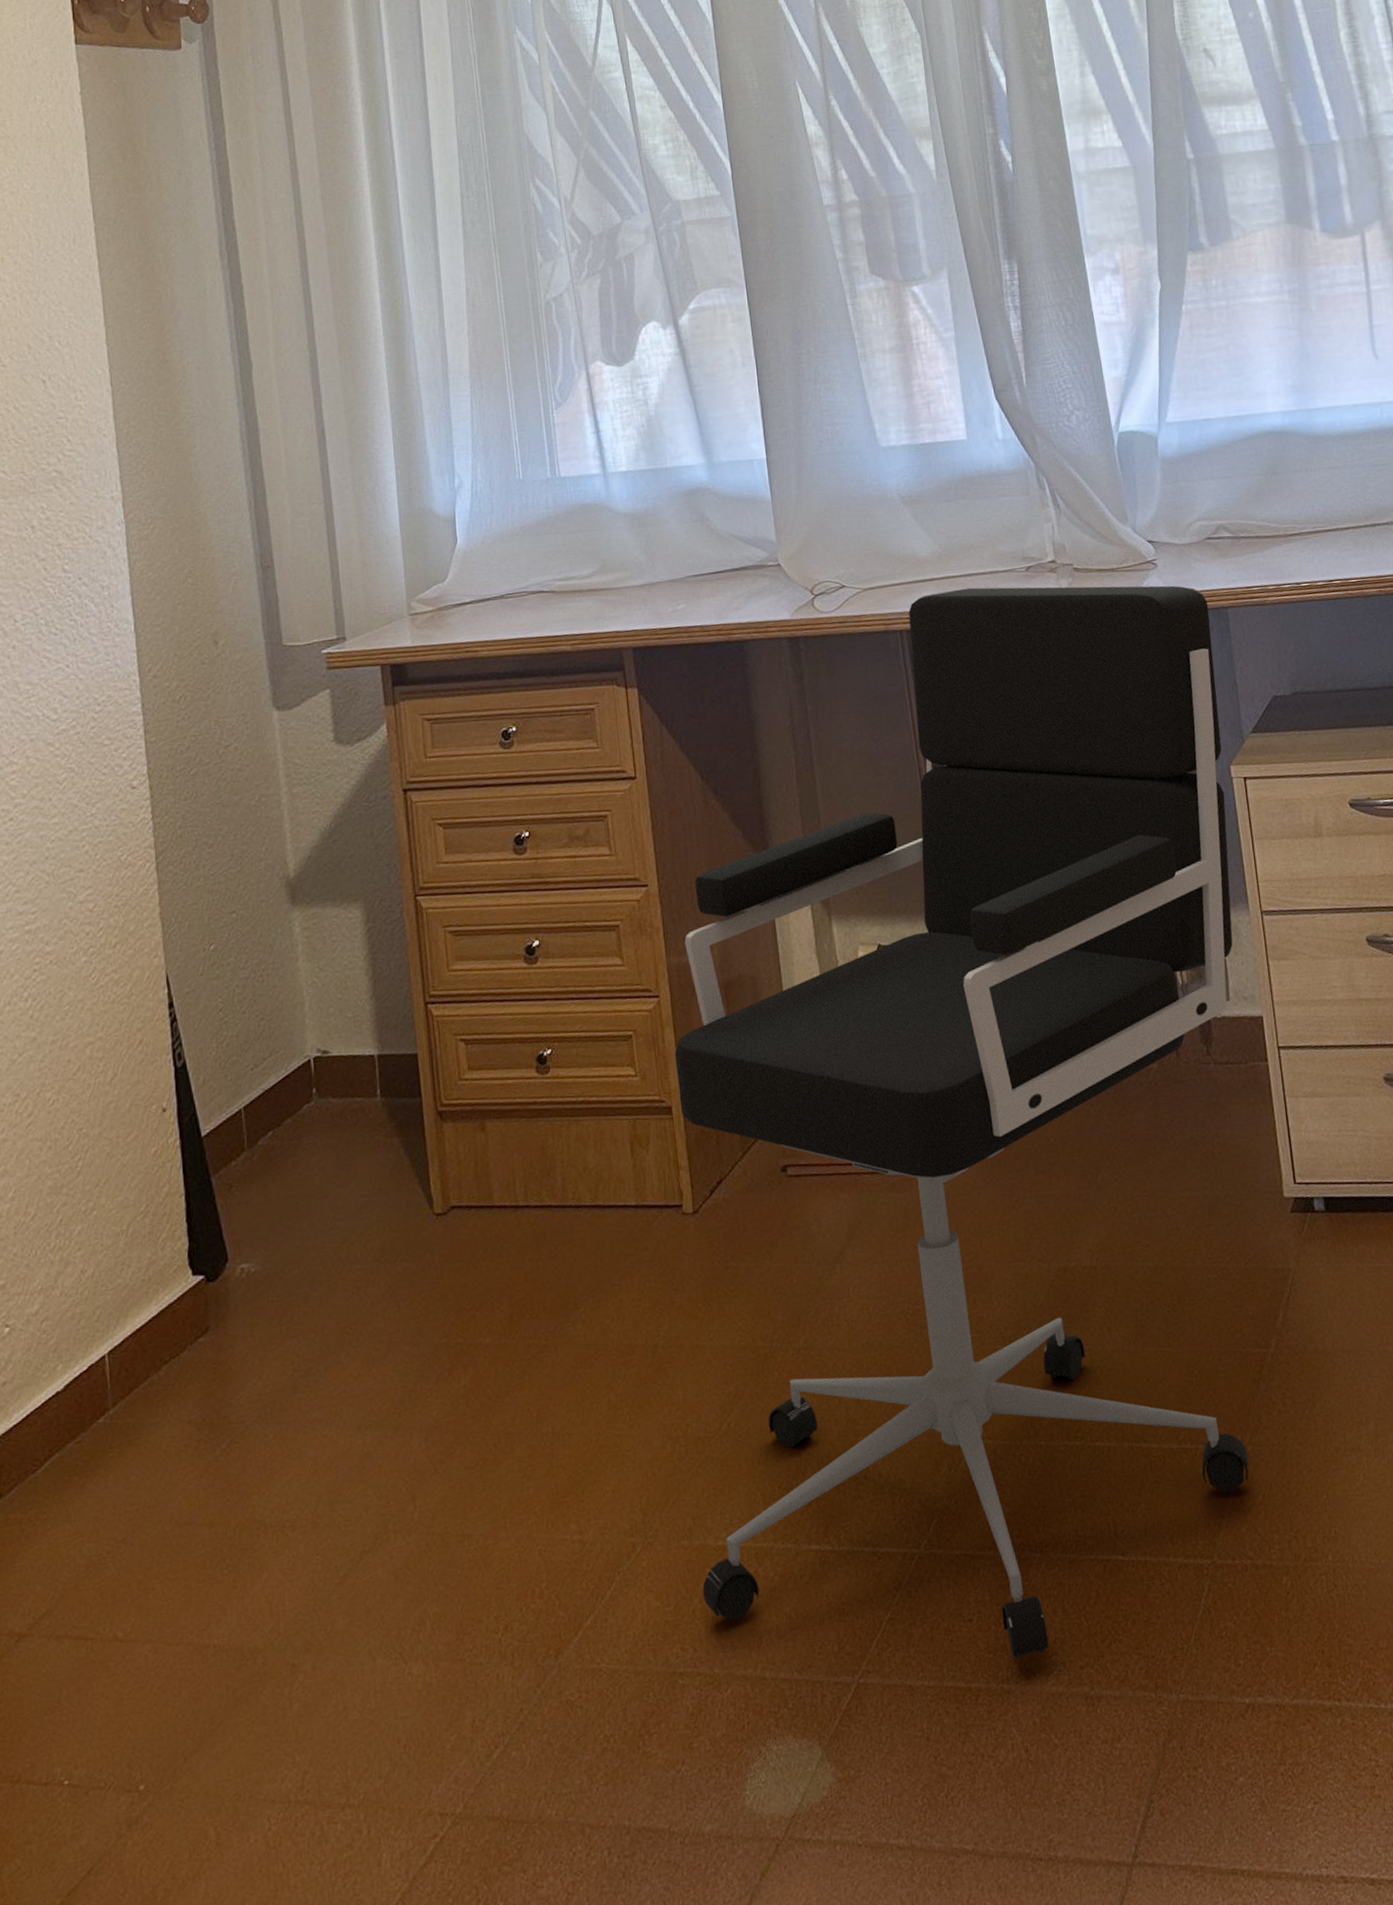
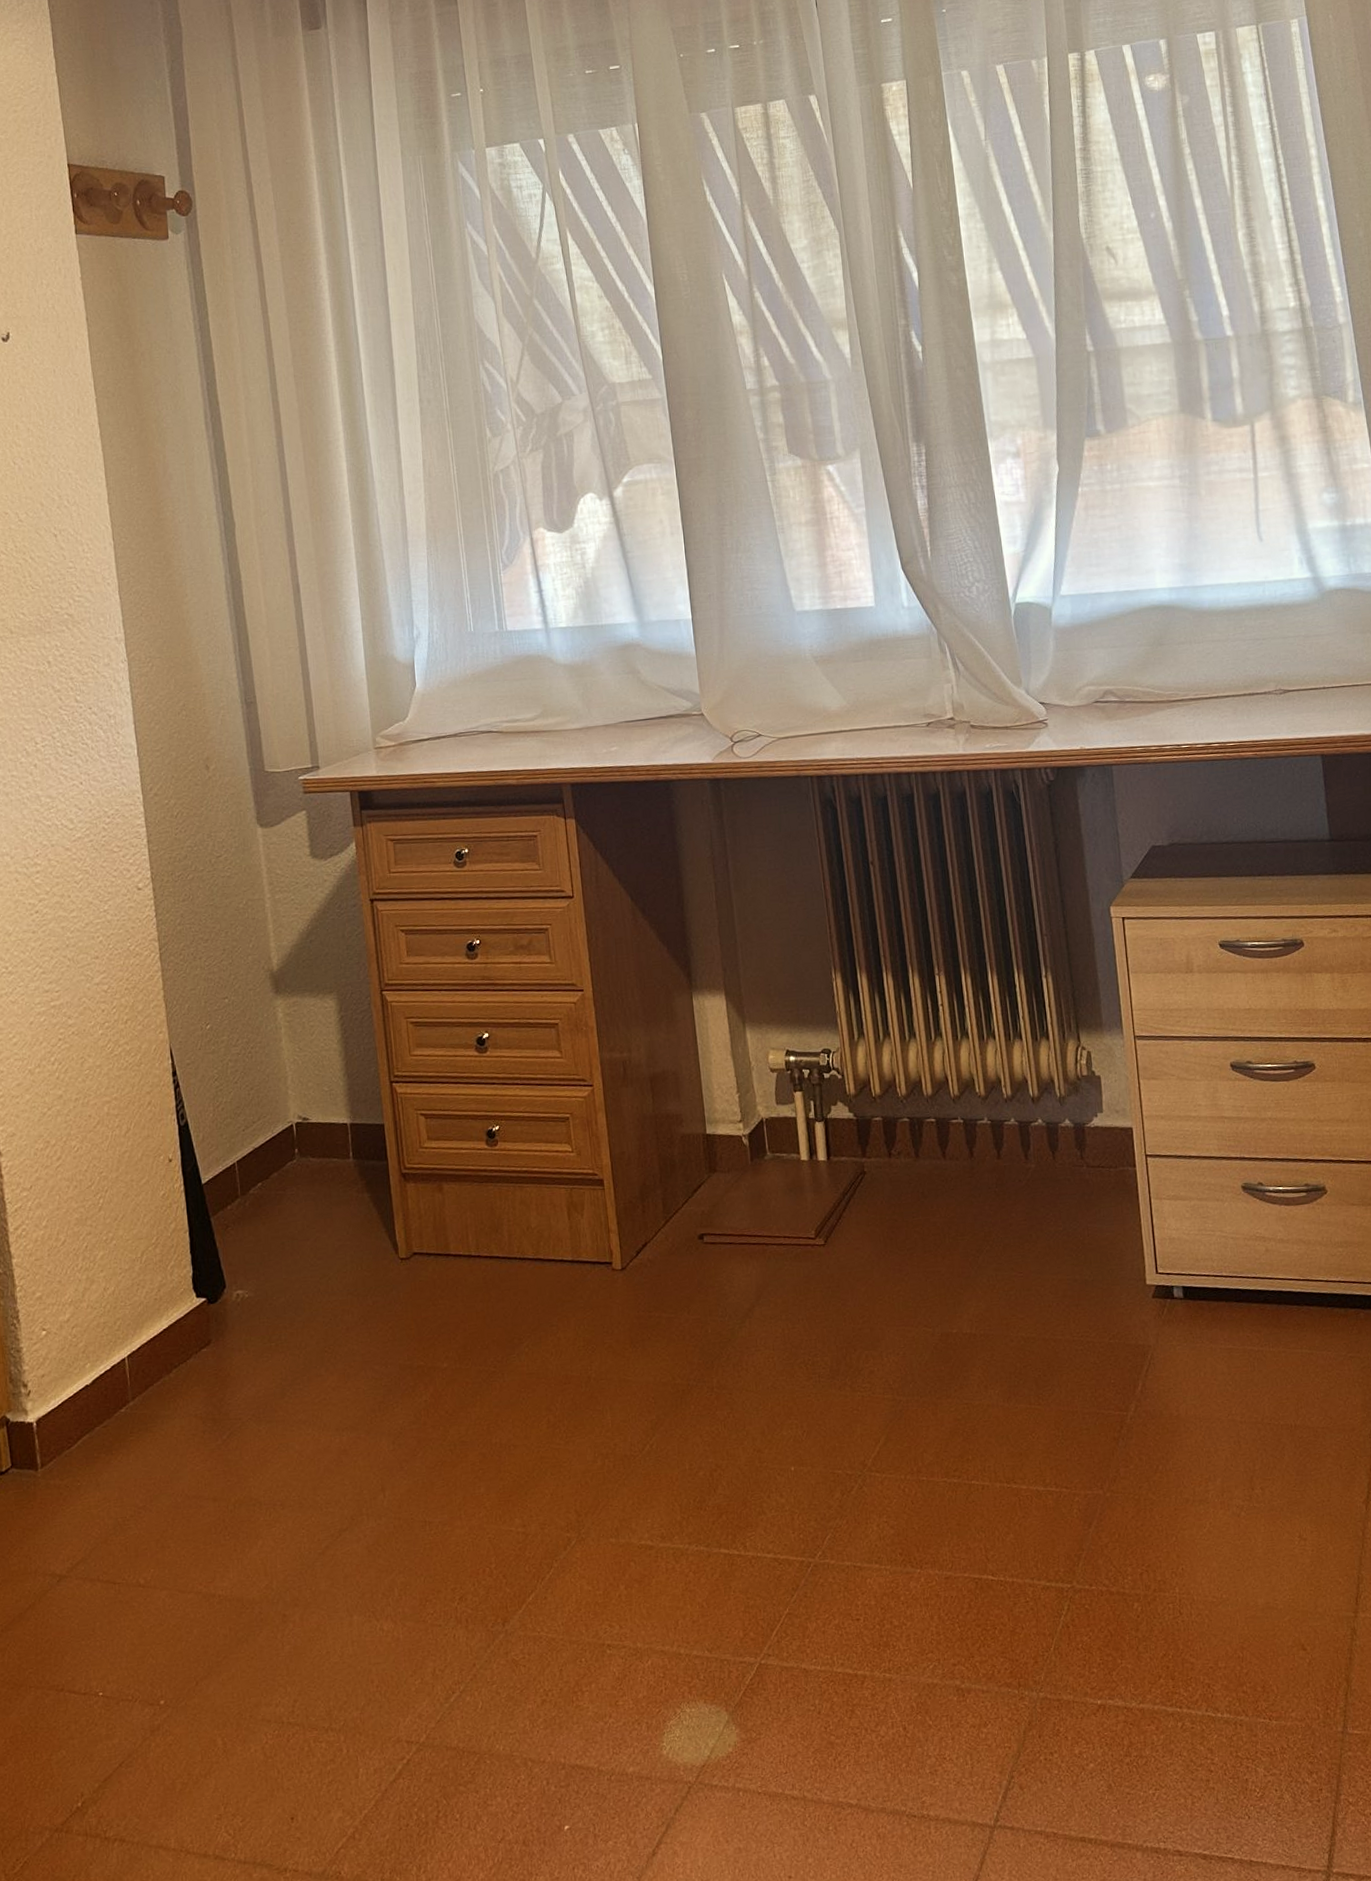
office chair: present [674,585,1249,1660] -> none [606,740,1108,1654]

